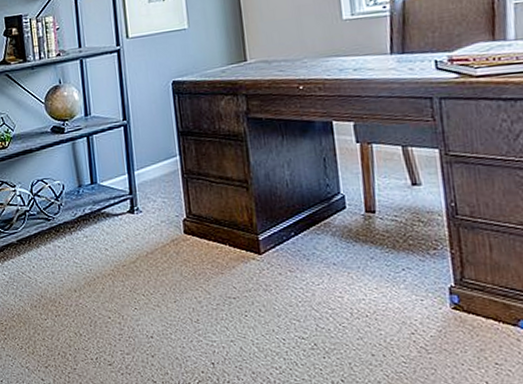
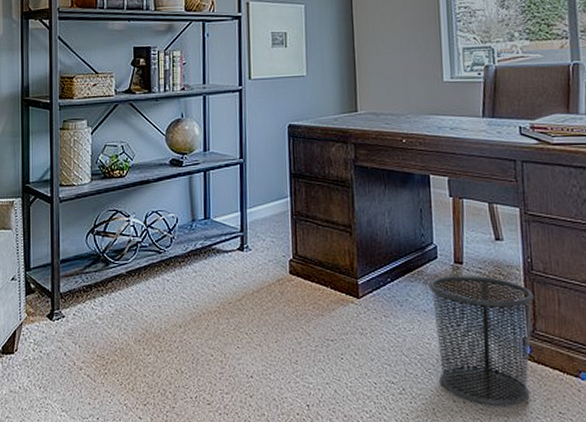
waste bin: none [338,224,461,358] -> present [429,276,535,406]

